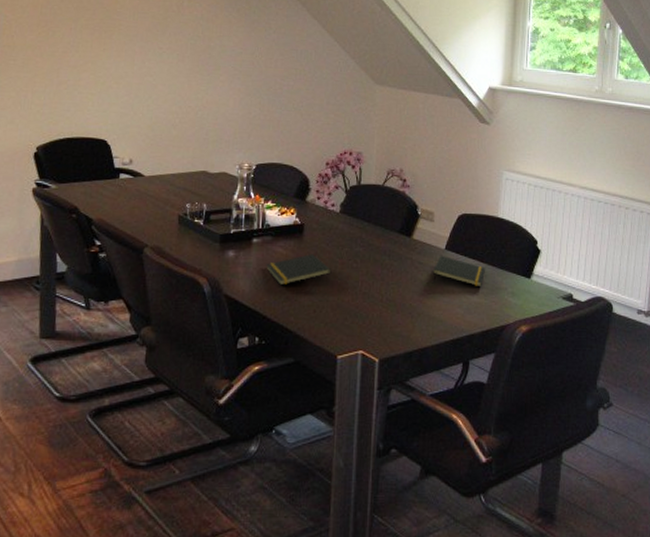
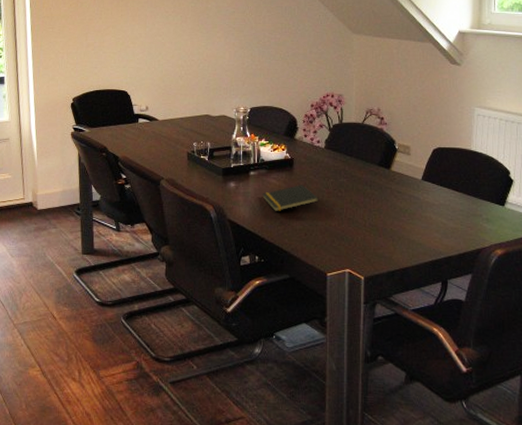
notepad: present [433,255,486,288] -> none [411,185,461,214]

